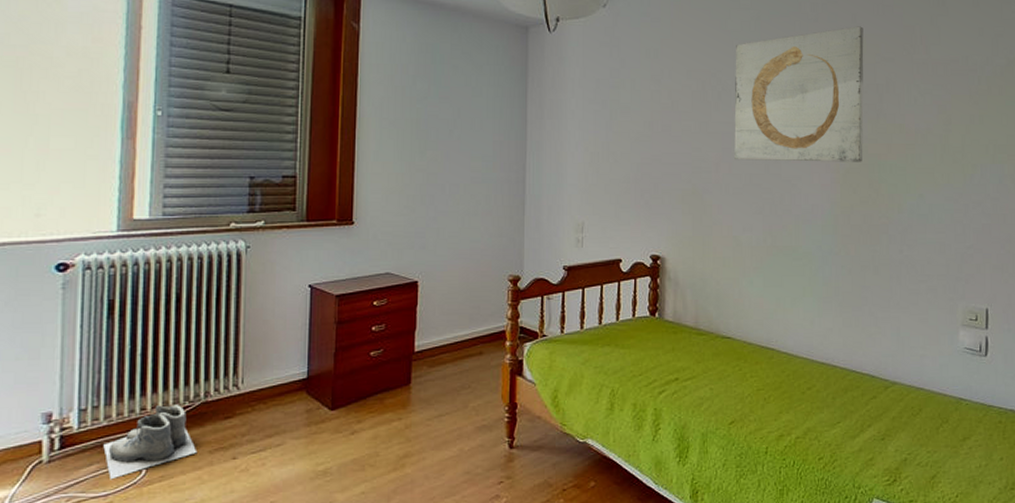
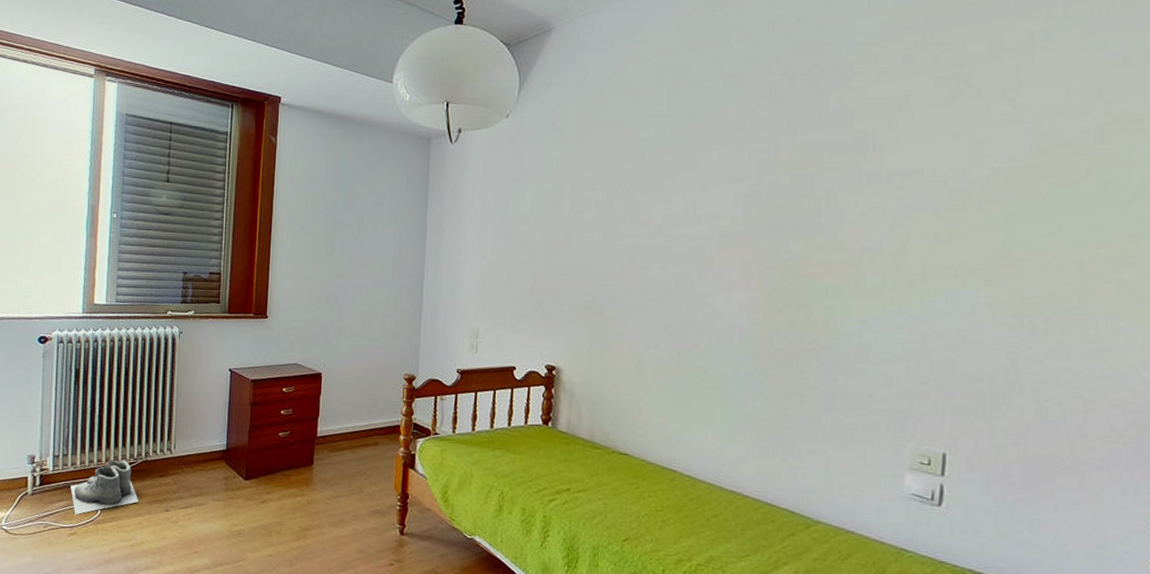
wall art: present [734,26,864,162] -> none [641,133,801,282]

